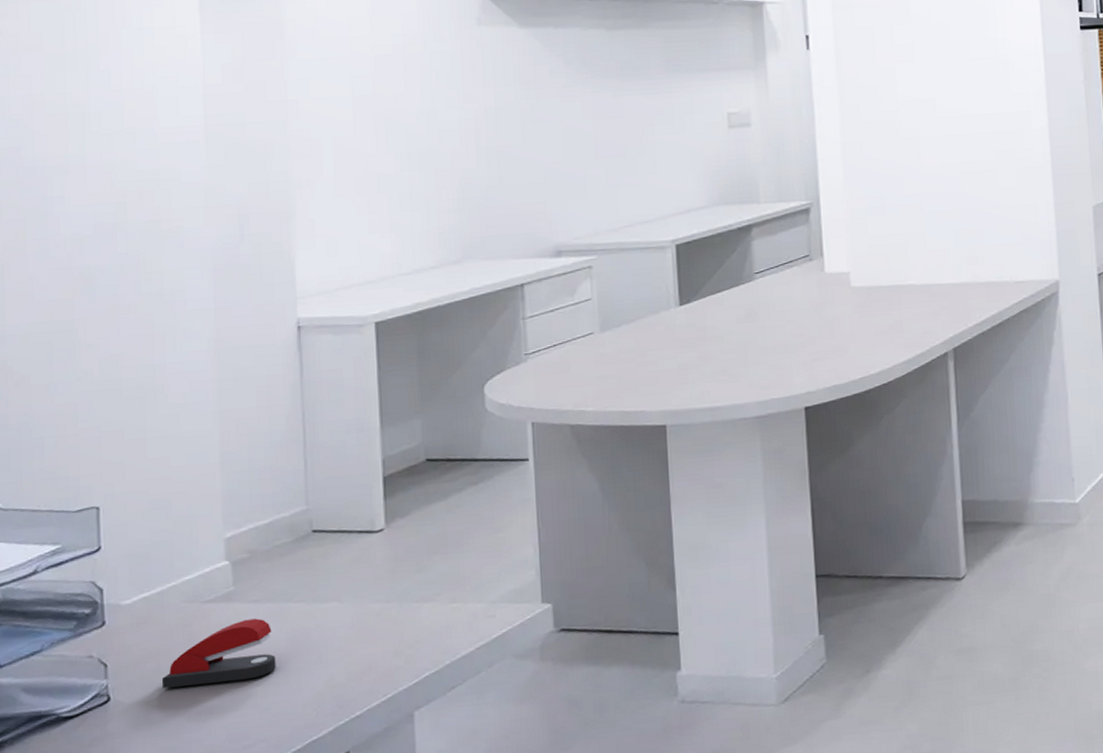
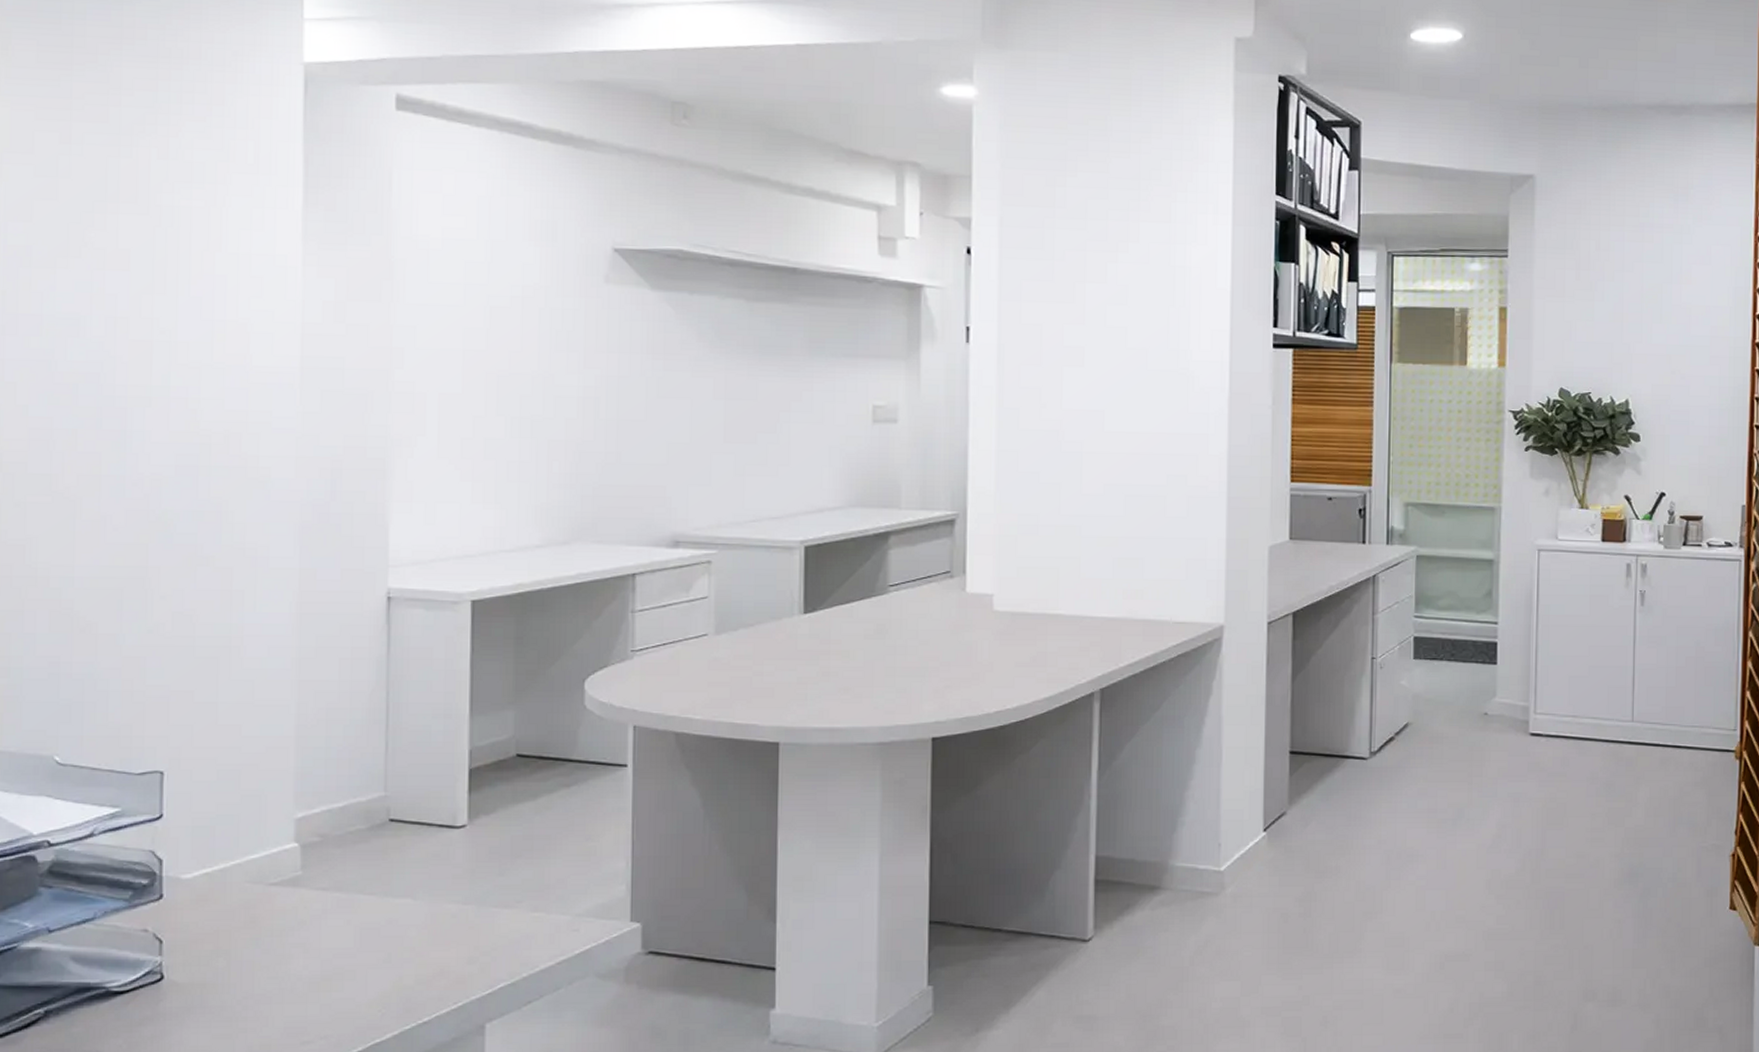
stapler: present [161,618,276,688] -> none [219,907,342,973]

